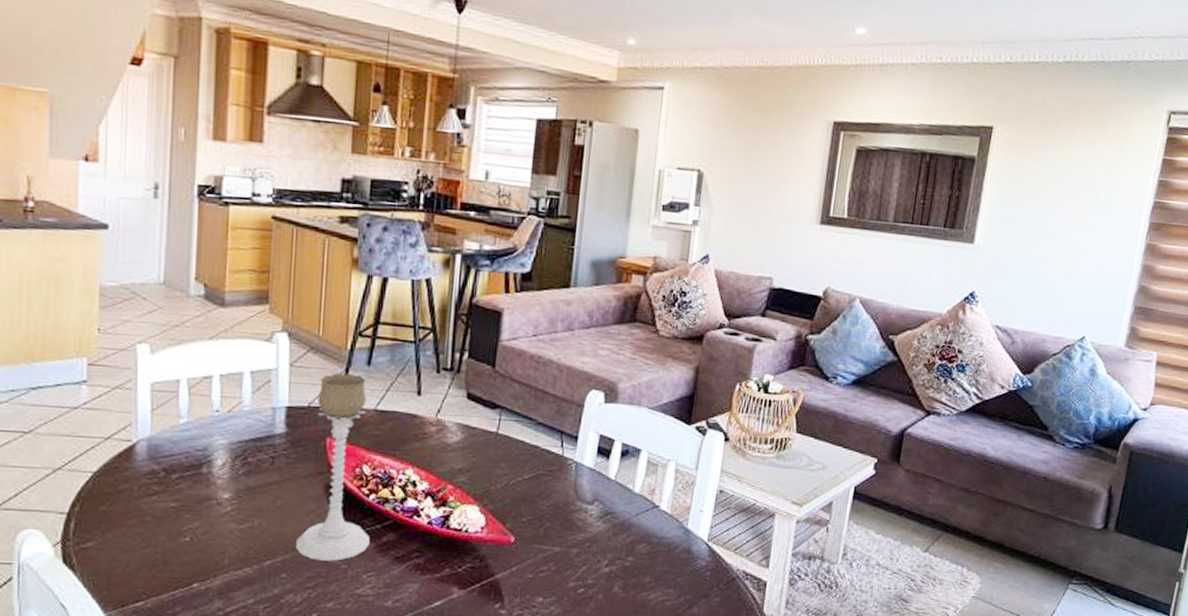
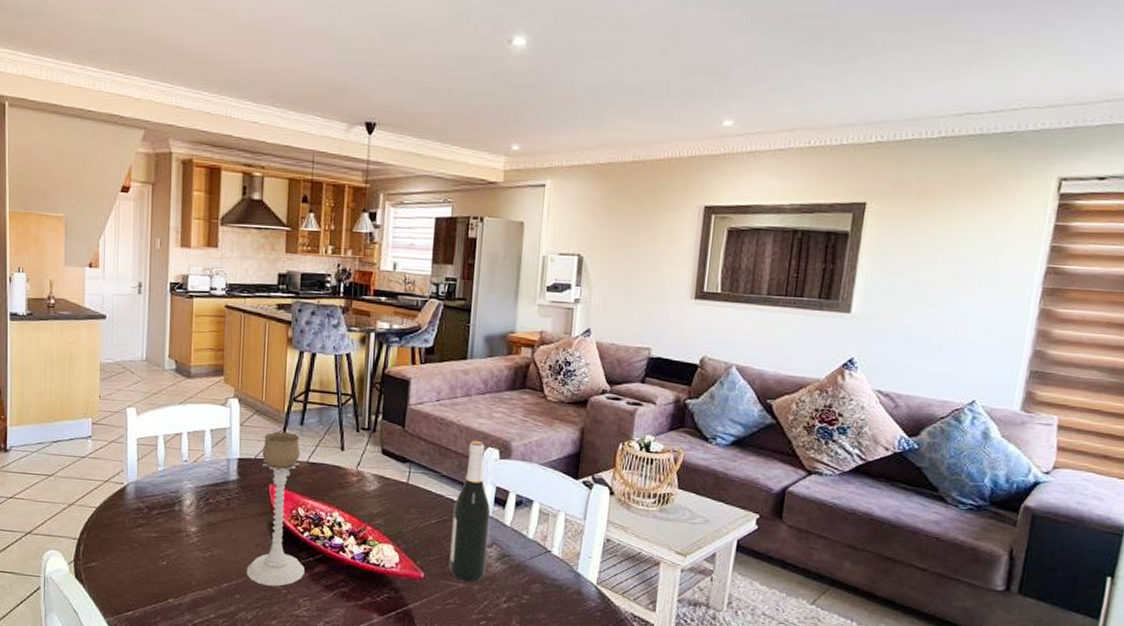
wine bottle: none [543,381,593,544] -> present [449,440,491,582]

